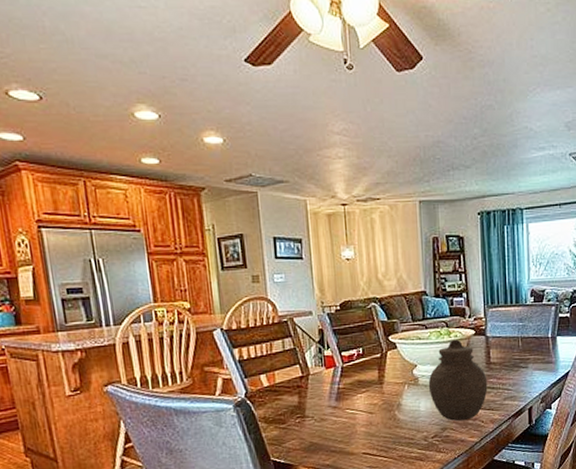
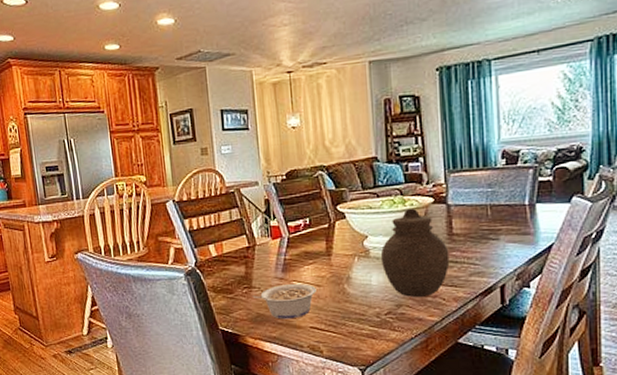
legume: none [305,411,369,447] -> present [252,283,317,320]

